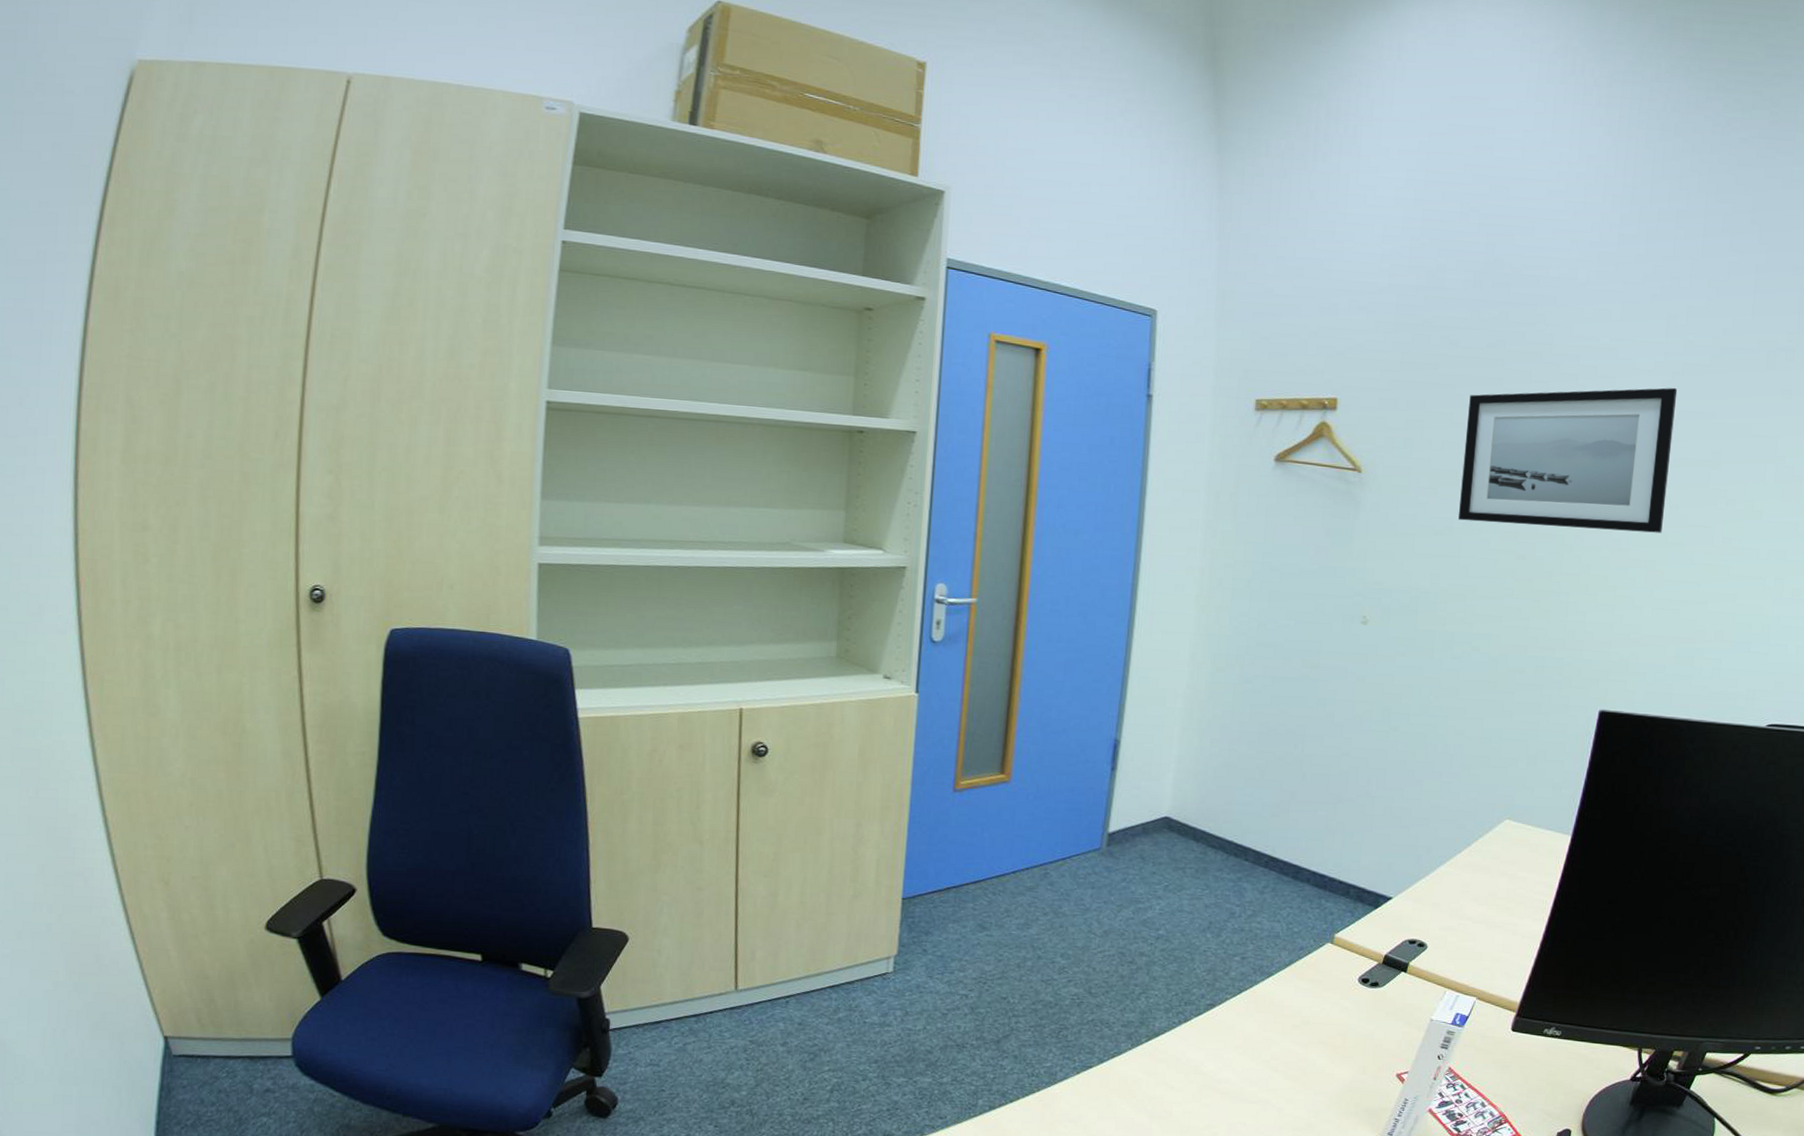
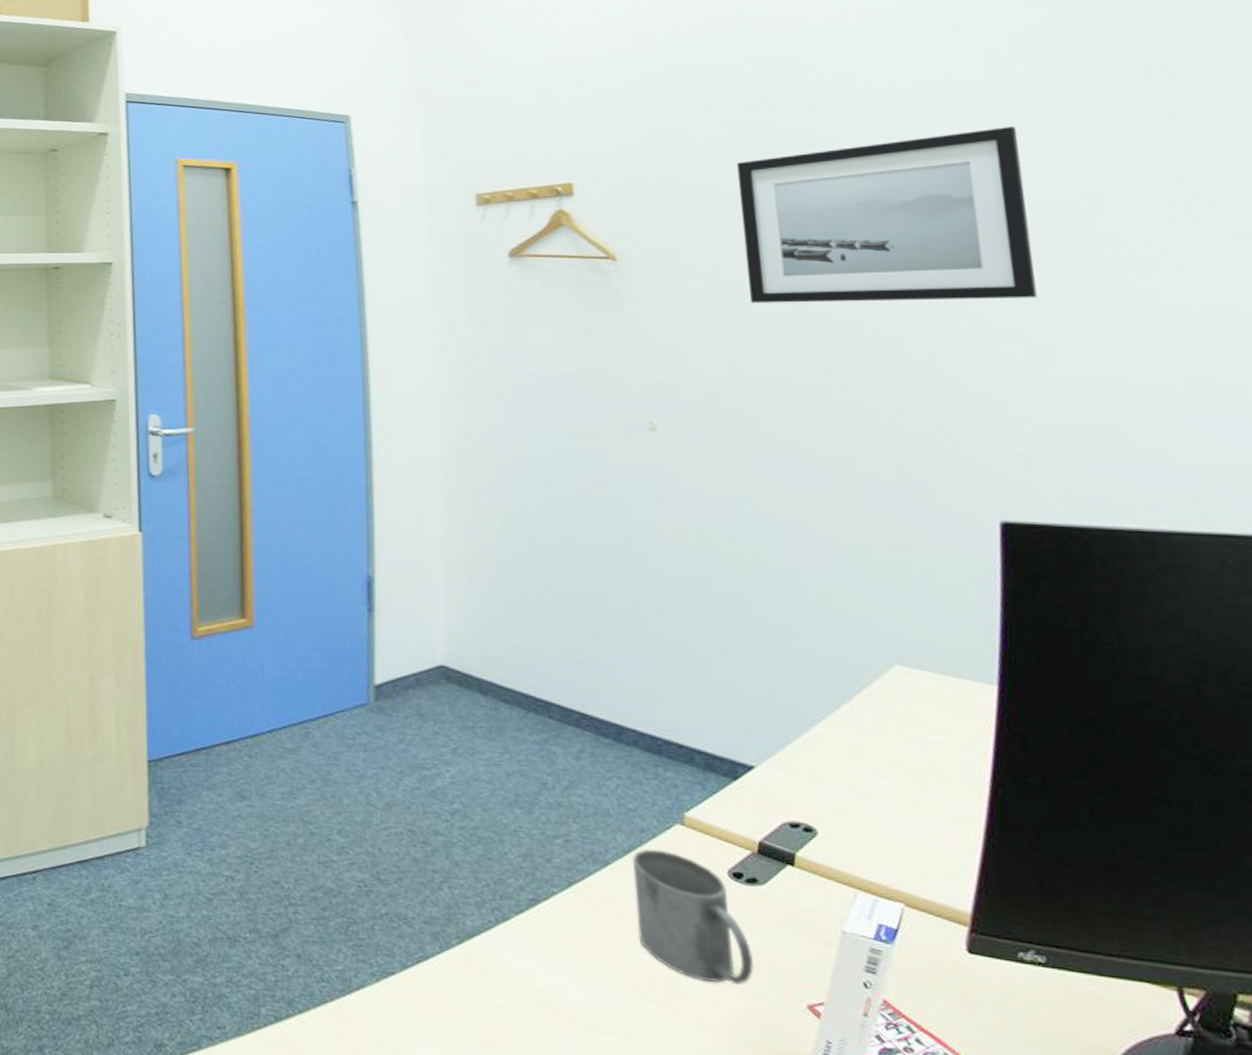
mug: none [1285,962,1366,1062] -> present [632,848,754,985]

